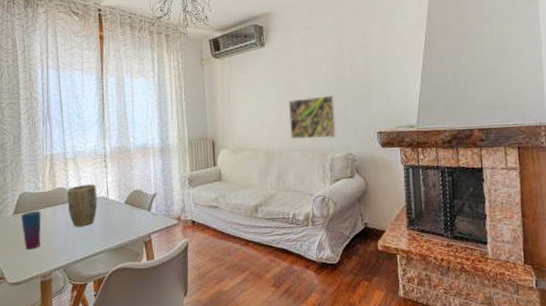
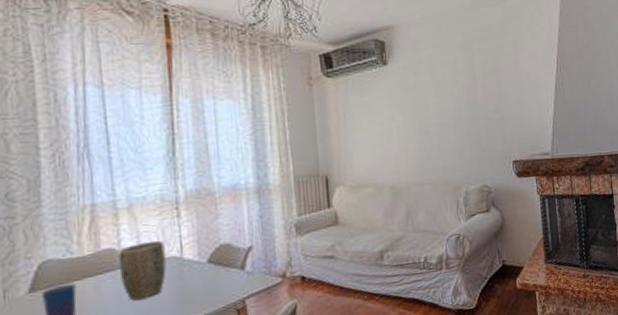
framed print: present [289,94,337,140] -> none [417,120,471,173]

